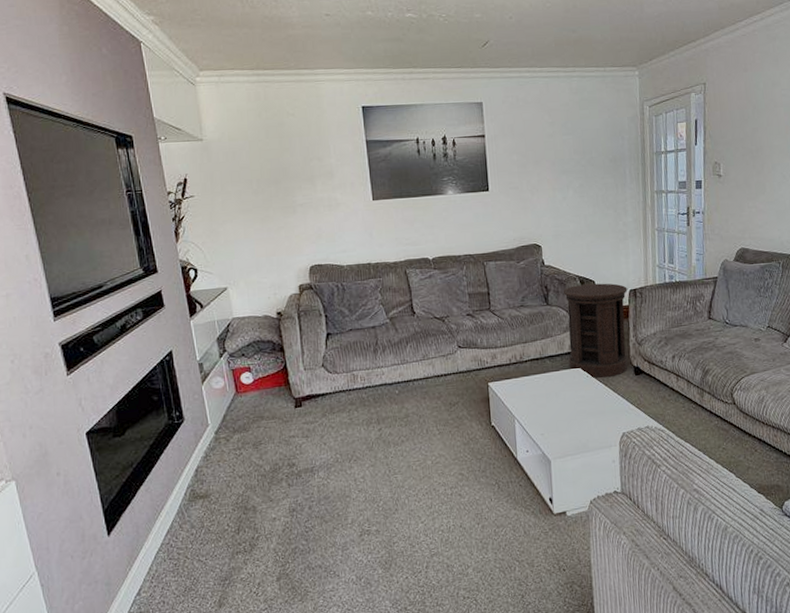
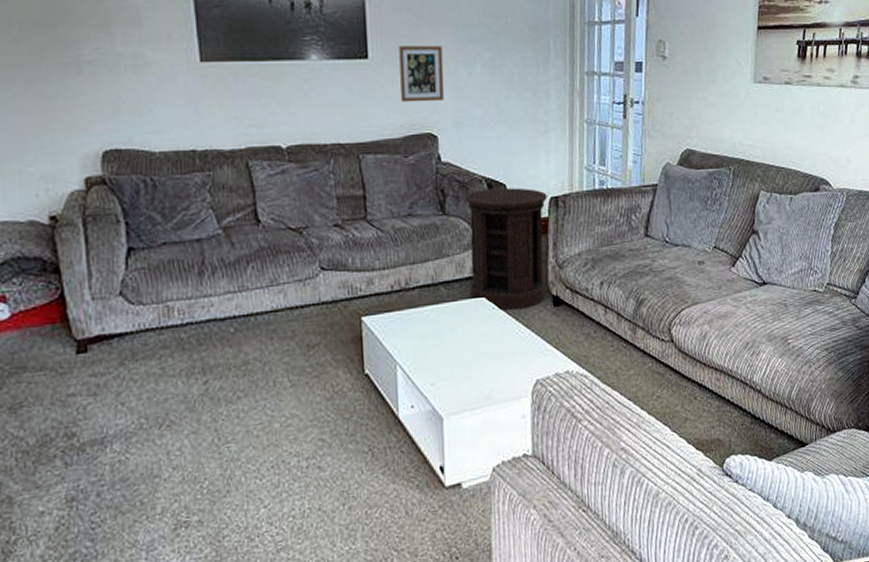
picture frame: none [511,178,545,222] -> present [399,46,444,103]

